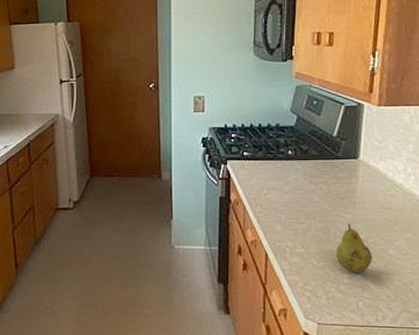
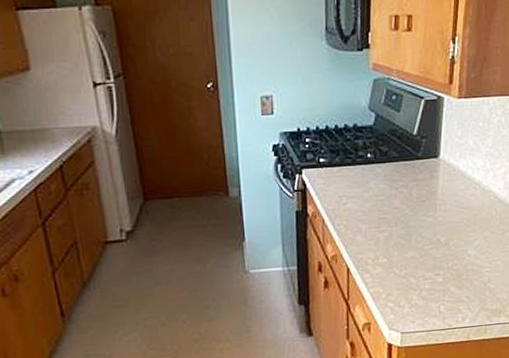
fruit: present [335,223,372,273] -> none [417,227,453,278]

